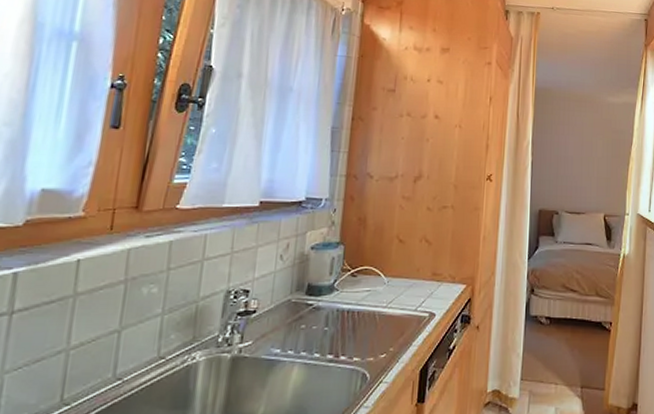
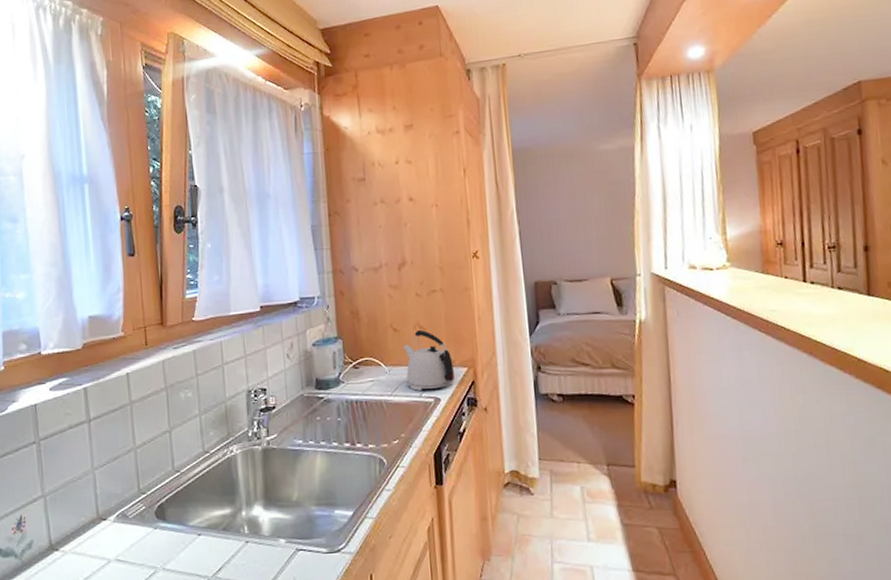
kettle: none [403,243,453,304] -> present [403,329,454,391]

